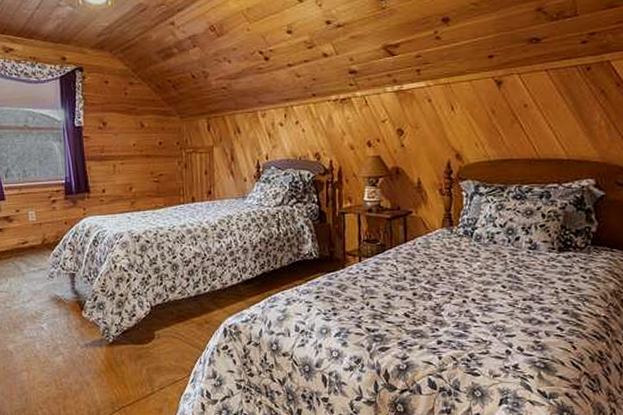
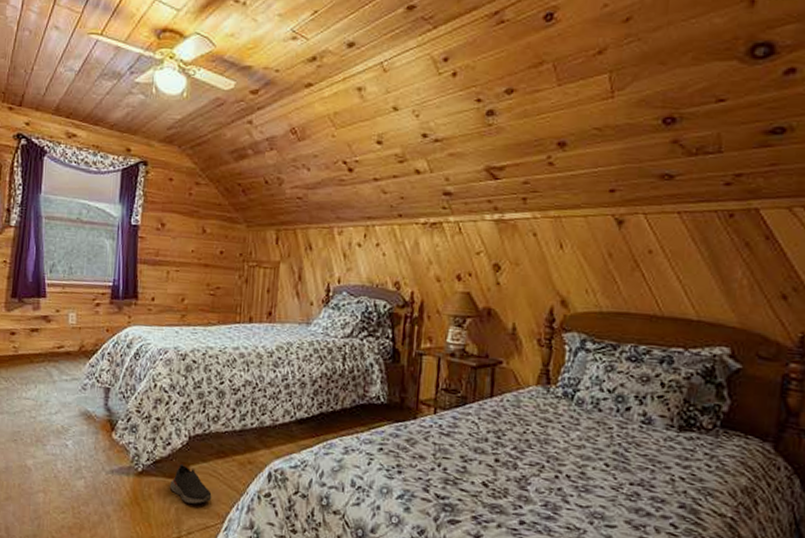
shoe: none [139,331,177,364] -> present [169,463,212,504]

